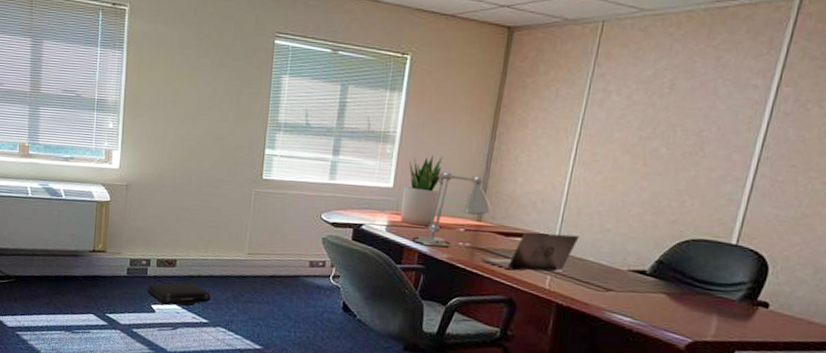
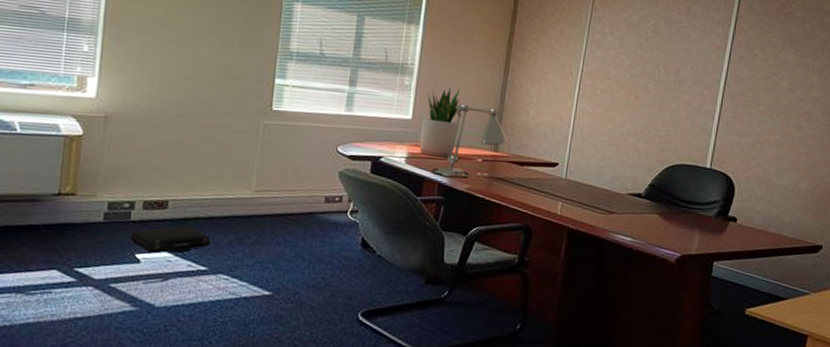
laptop: present [481,232,579,272] -> none [498,161,585,199]

